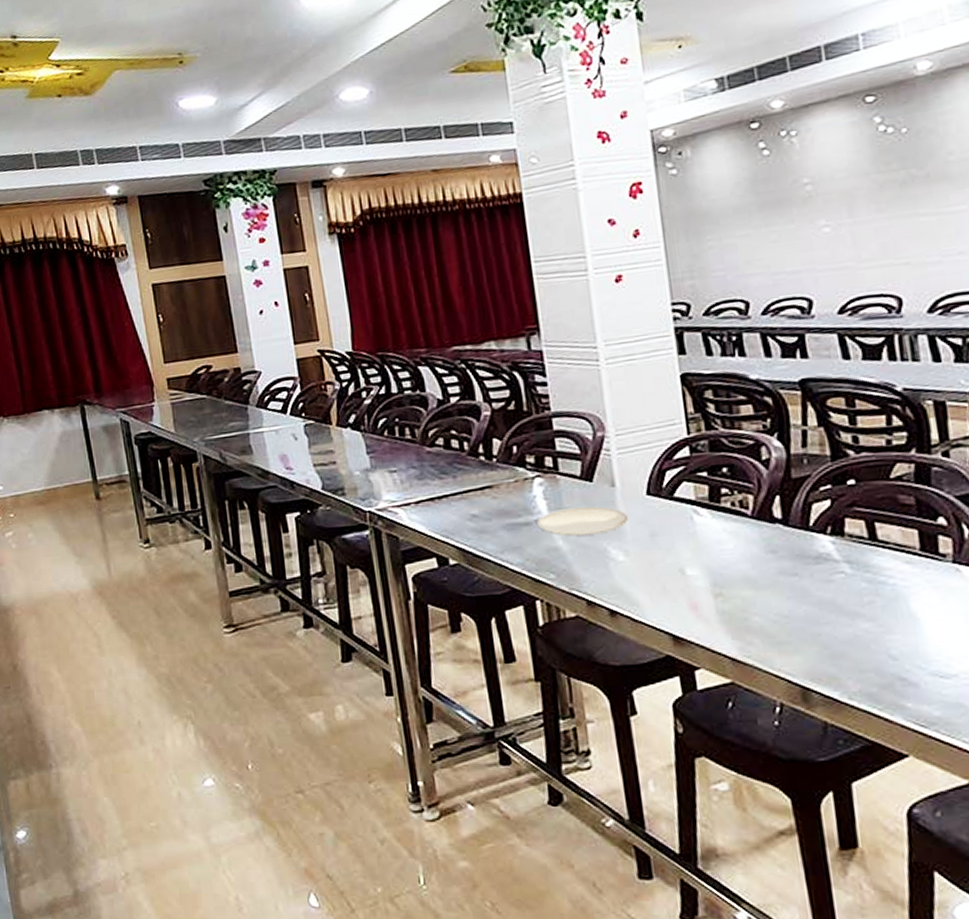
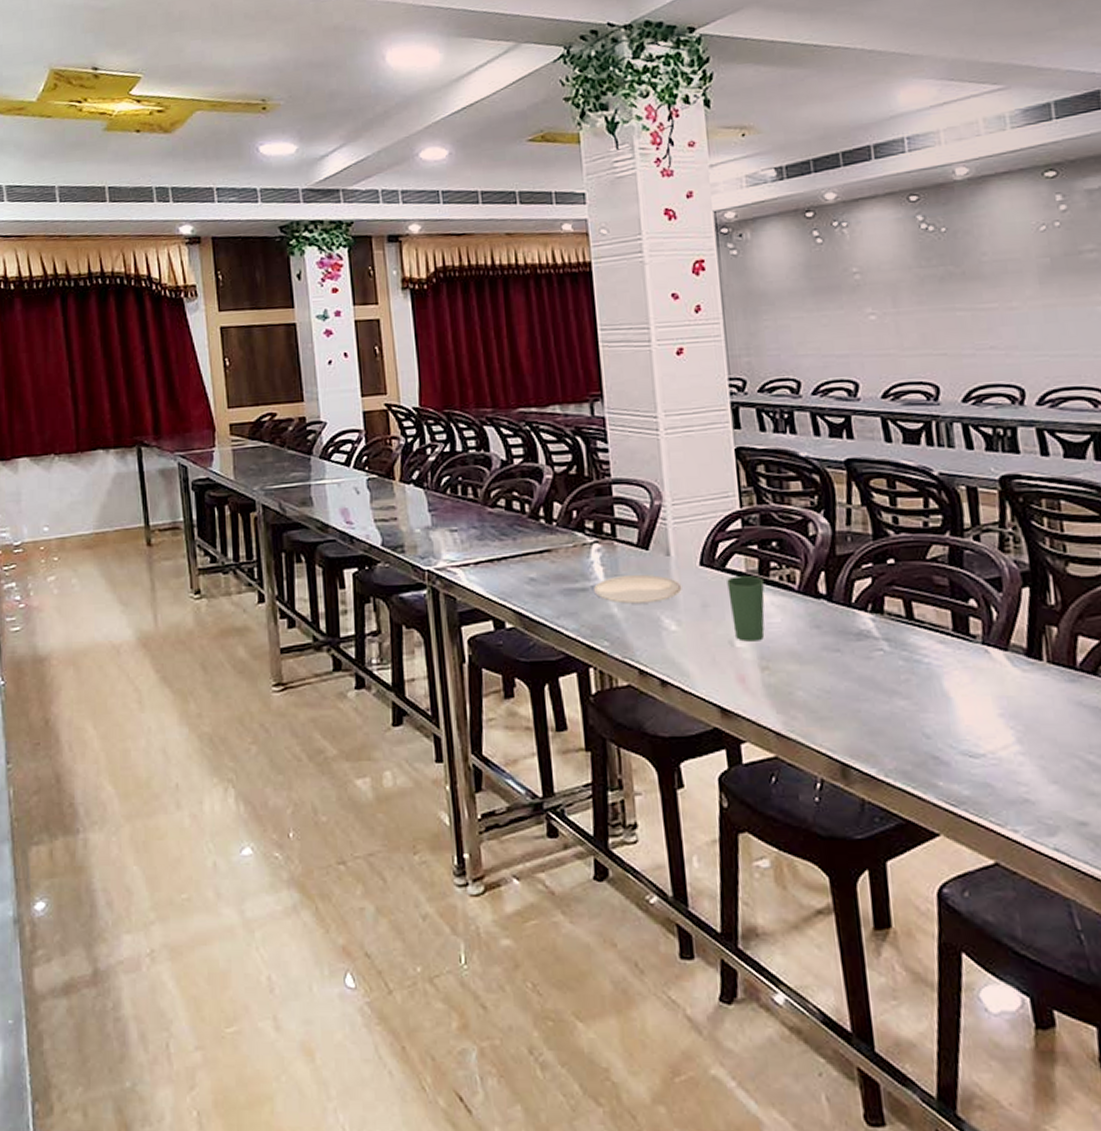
cup: none [675,503,717,569] -> present [727,576,765,642]

